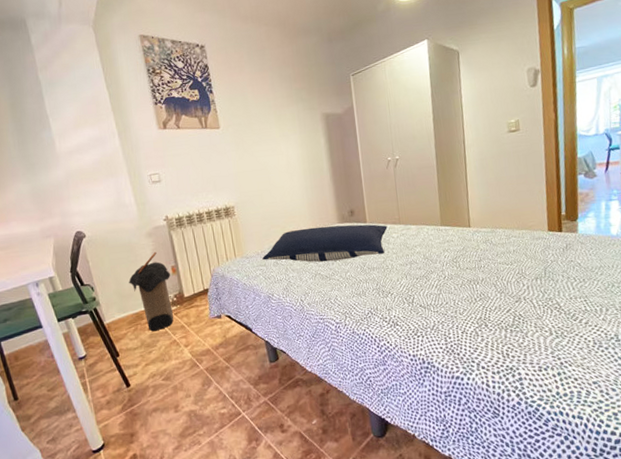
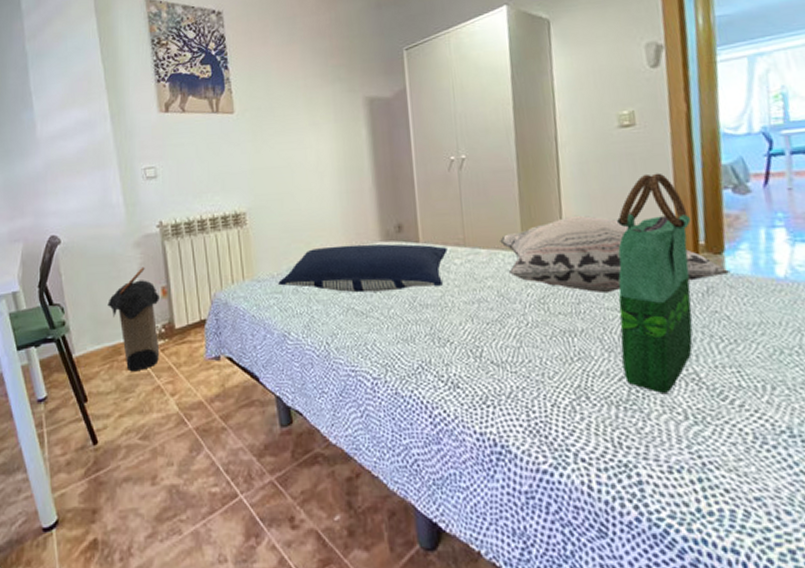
decorative pillow: none [425,197,582,253] -> present [500,215,731,294]
tote bag: none [507,165,556,319] -> present [617,173,693,393]

